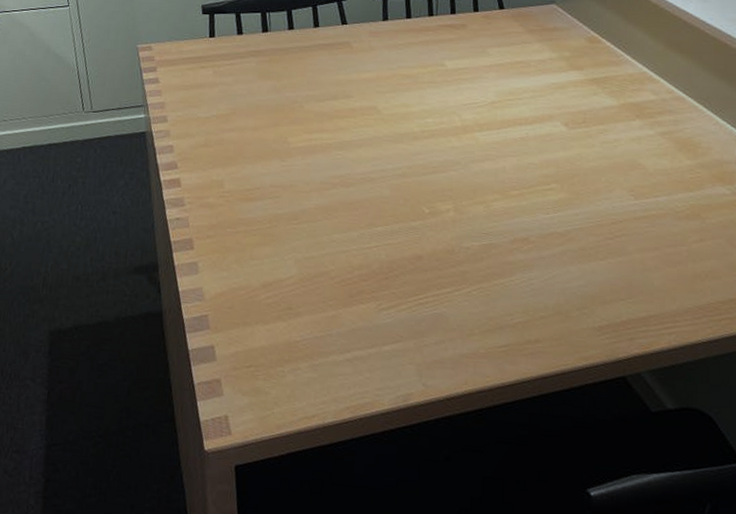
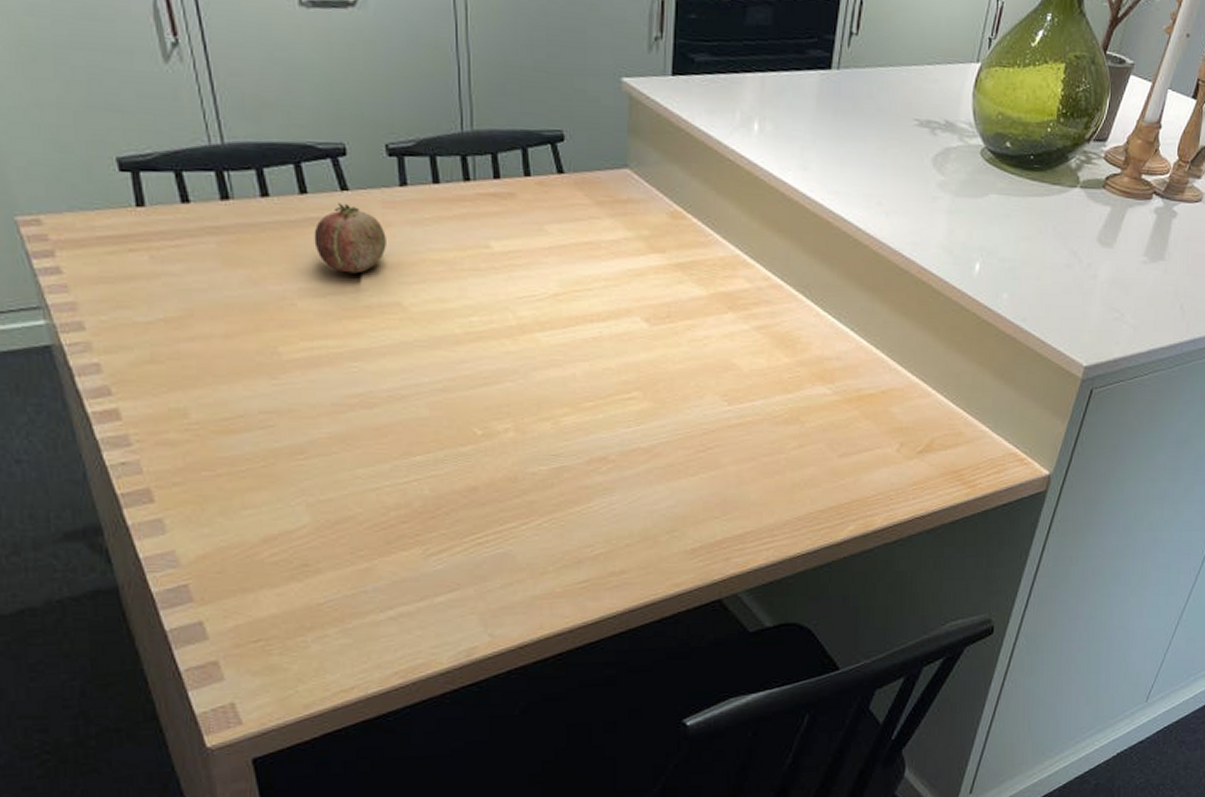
fruit: none [320,33,370,85] -> present [314,202,386,274]

